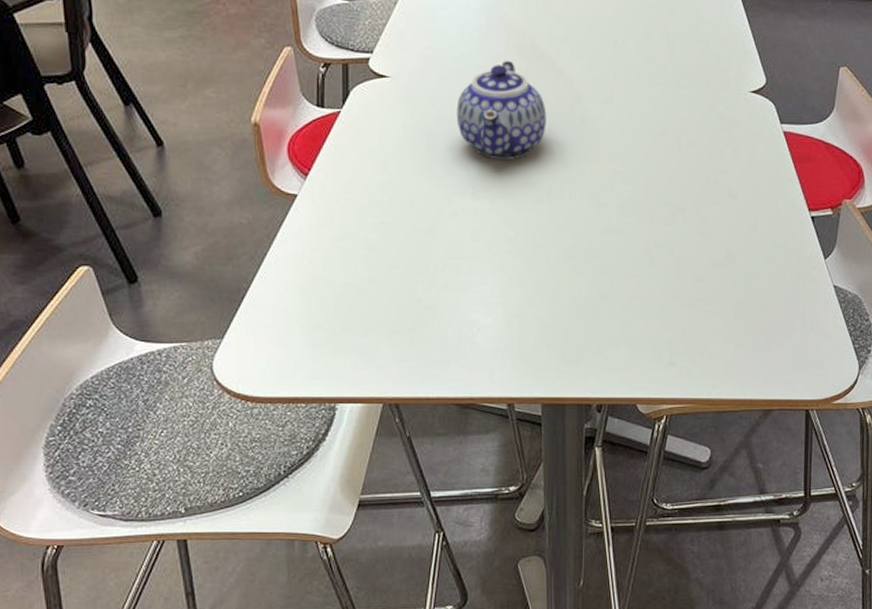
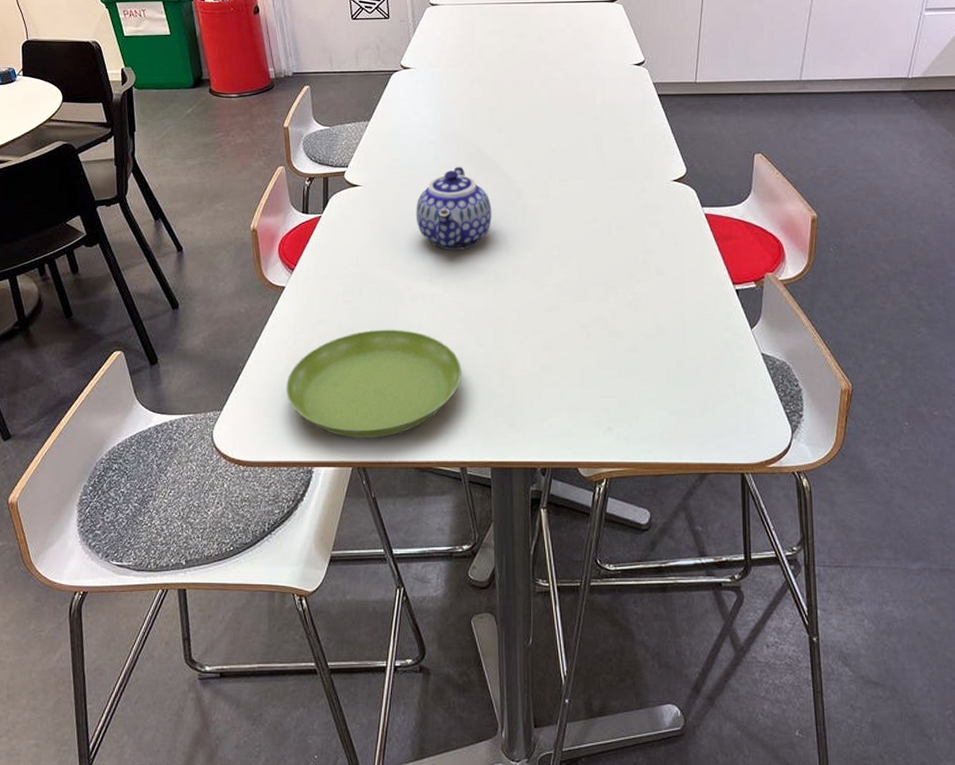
saucer: none [302,248,509,371] -> present [286,329,461,438]

